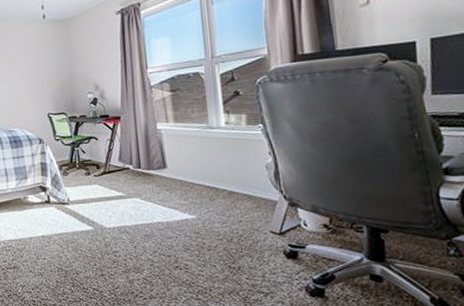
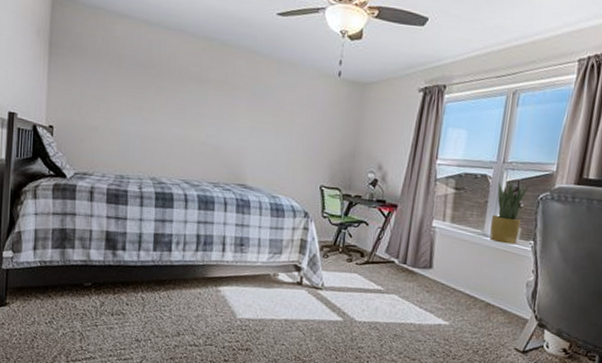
planter: none [212,71,246,133] -> present [489,182,530,245]

